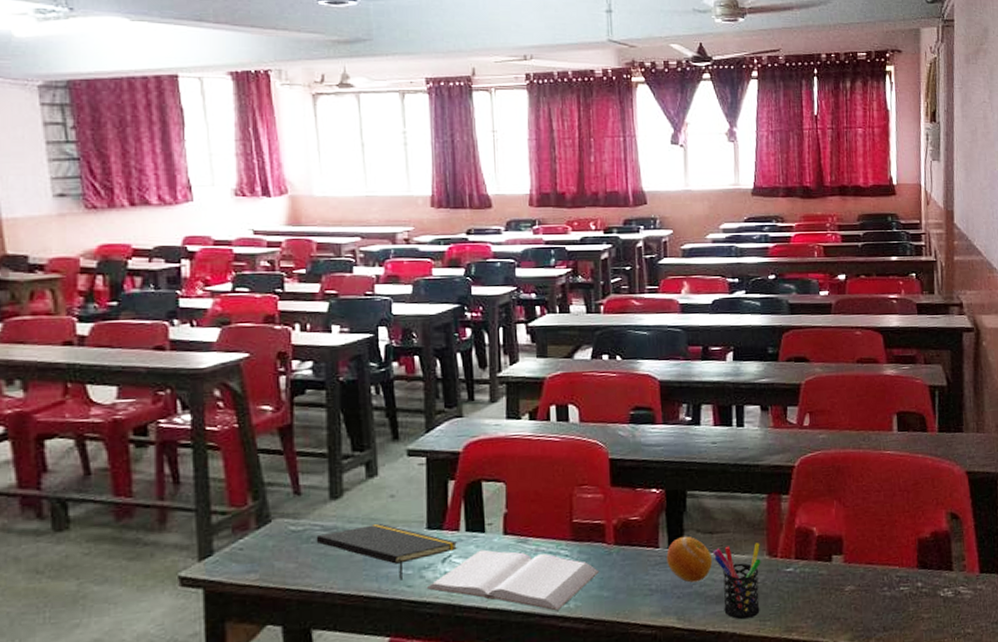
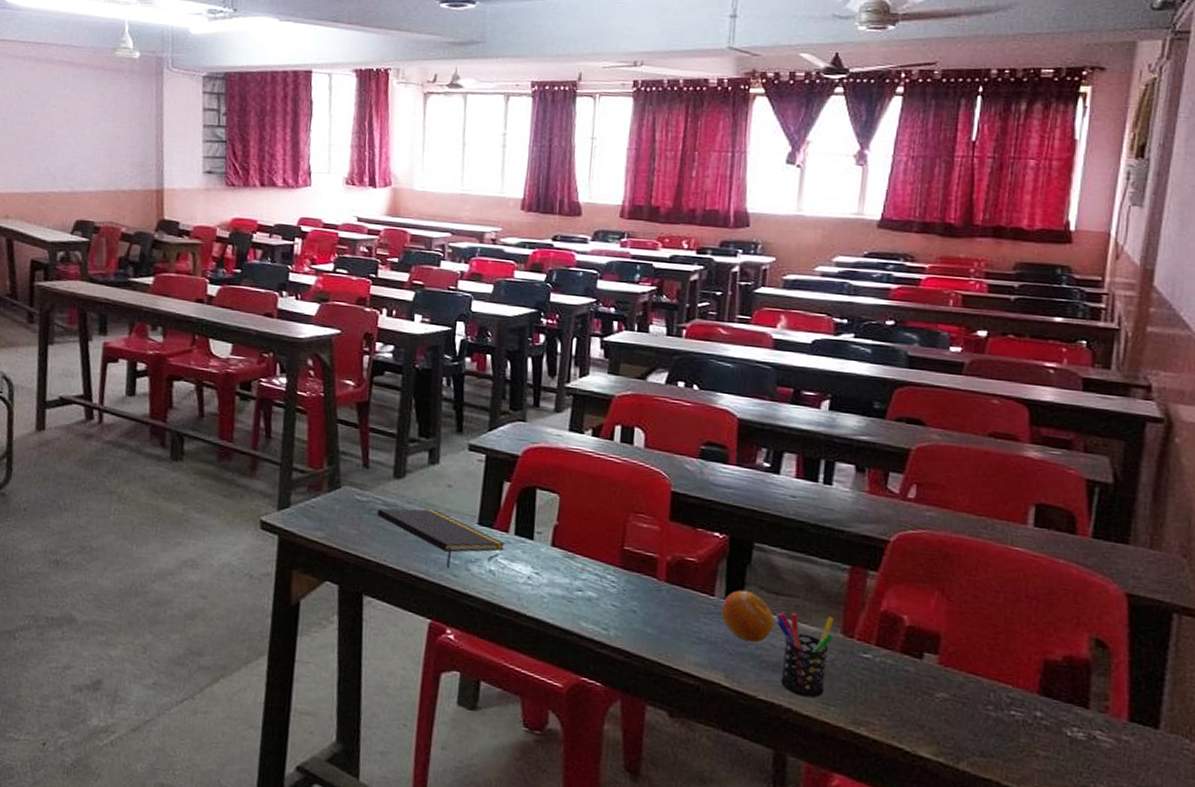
book: present [426,549,600,611] -> none [470,556,647,635]

